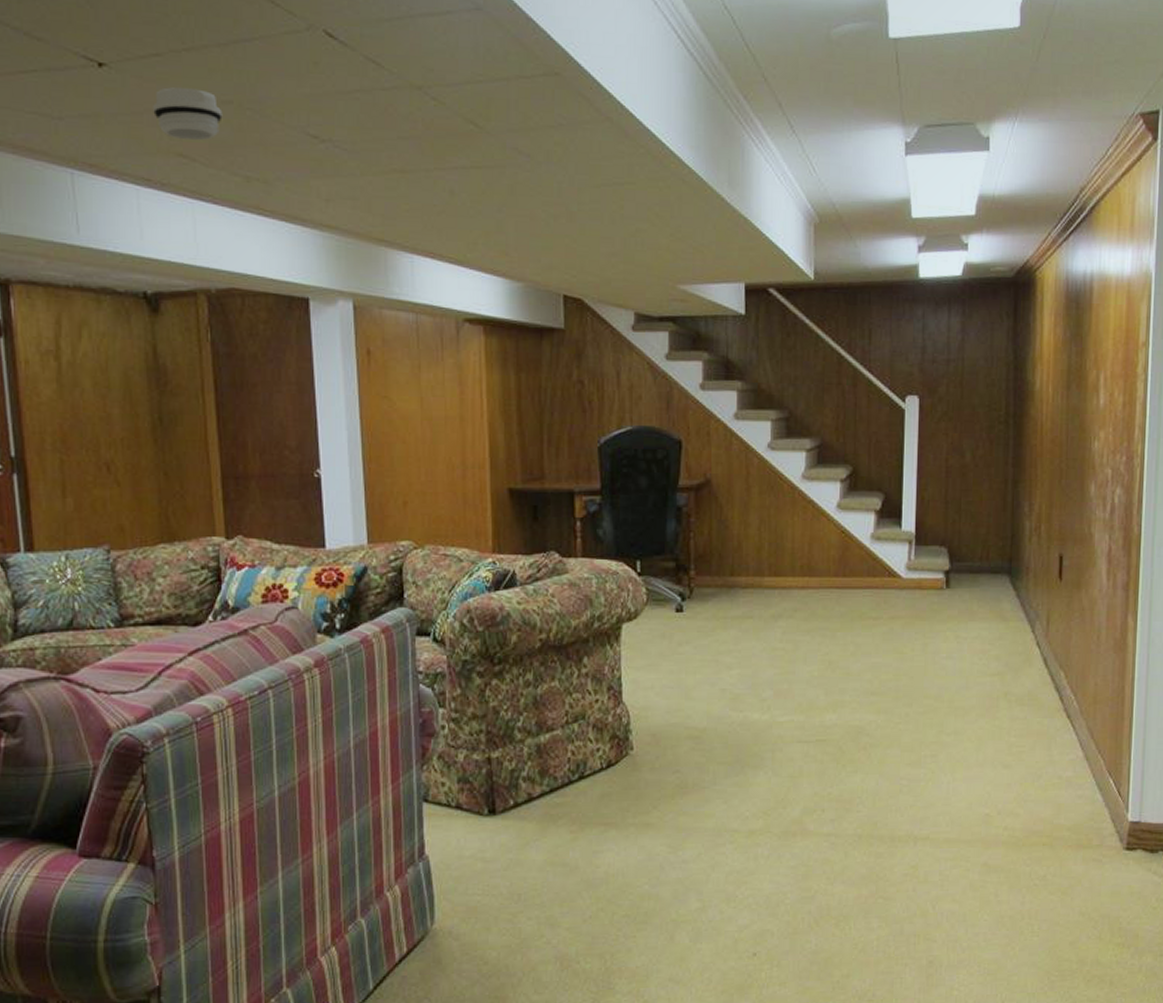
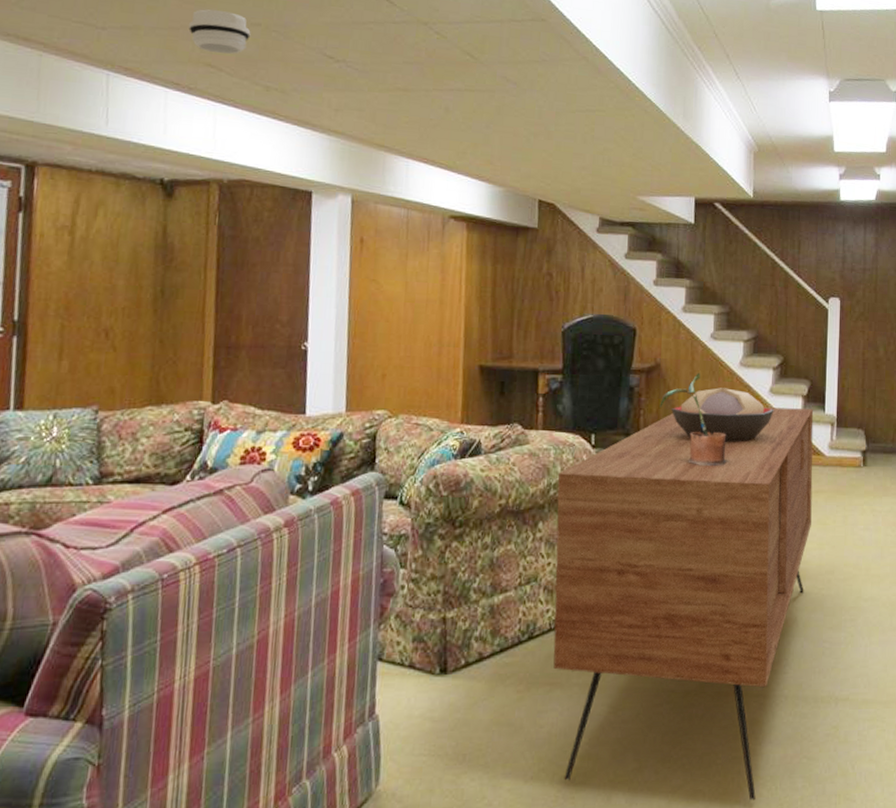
sideboard: none [601,525,888,941] -> present [553,407,814,801]
potted plant: none [711,488,793,592] -> present [659,373,730,466]
decorative bowl: none [724,504,843,567] -> present [670,388,774,443]

